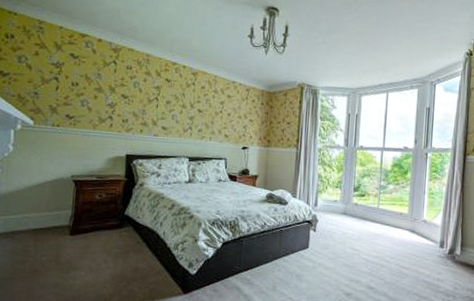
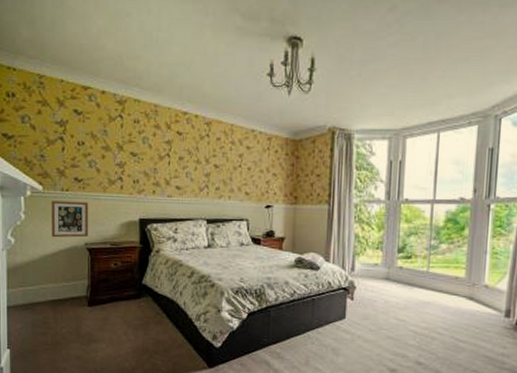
picture frame: none [39,135,79,170] -> present [51,201,89,238]

